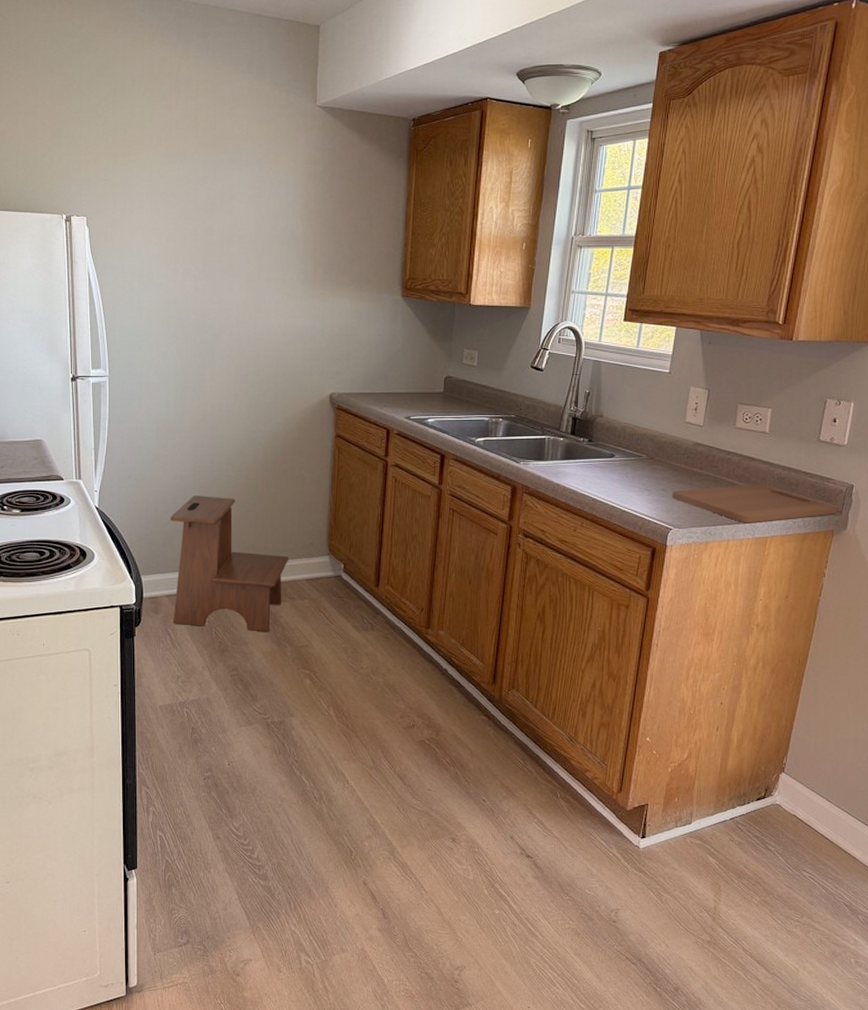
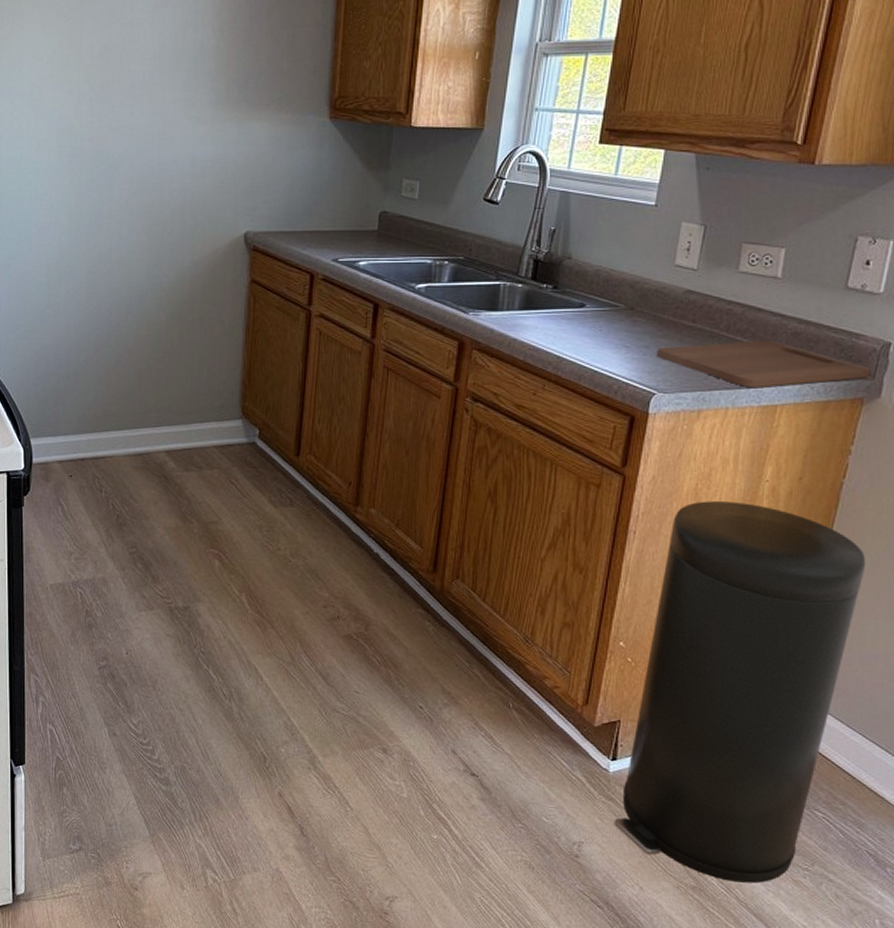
step stool: present [170,495,289,632] -> none [63,349,197,506]
pedal bin: none [644,617,838,936] -> present [614,501,866,884]

